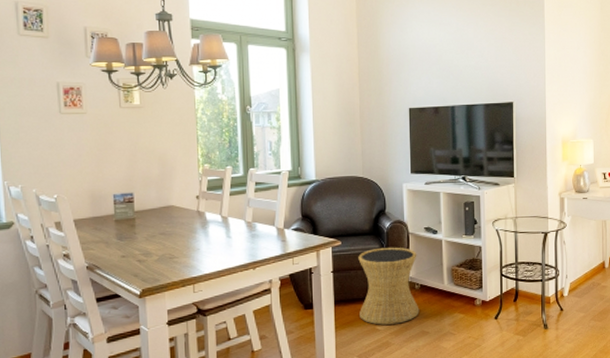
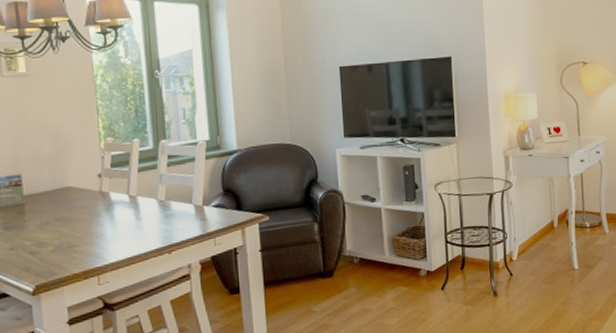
side table: present [358,247,420,325] -> none [289,218,360,306]

